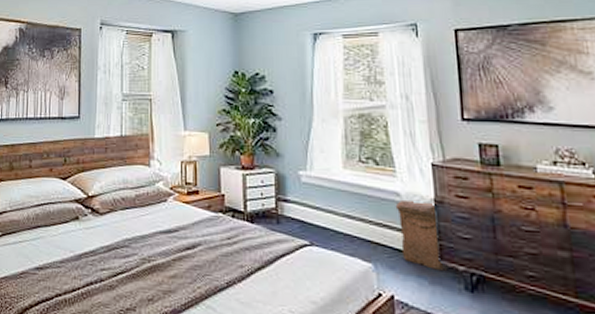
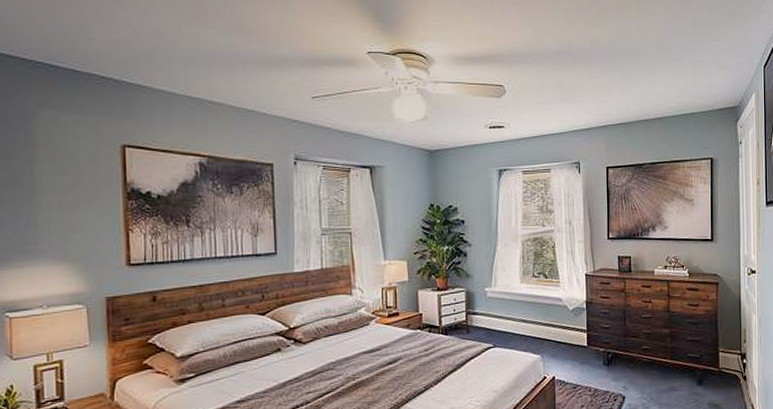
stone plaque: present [395,199,452,272] -> none [558,303,595,354]

